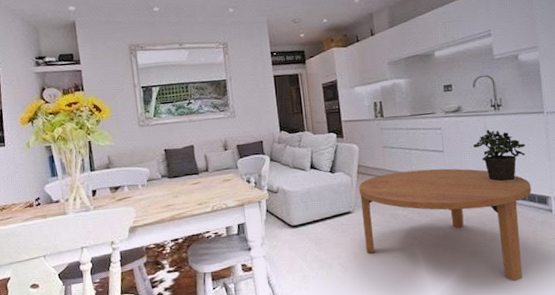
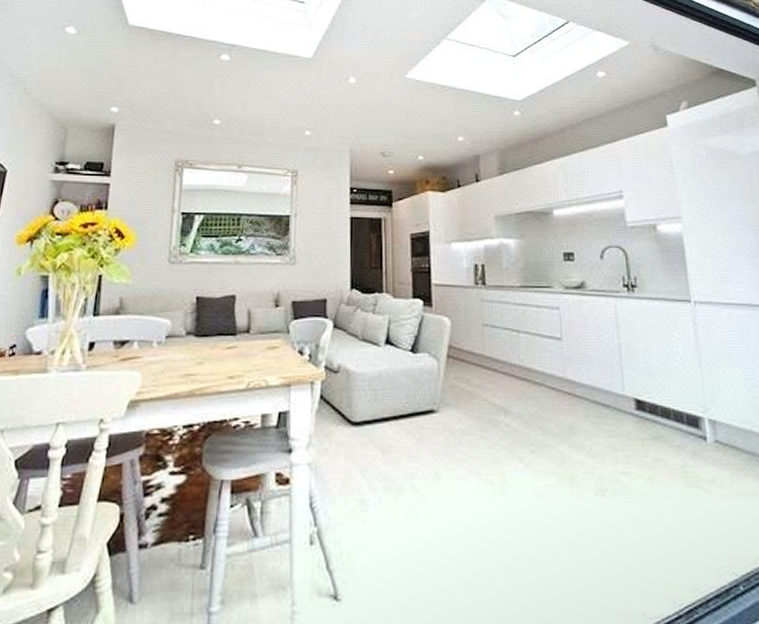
coffee table: present [358,168,532,281] -> none [447,360,678,539]
potted plant: present [473,129,526,182] -> none [601,316,669,389]

